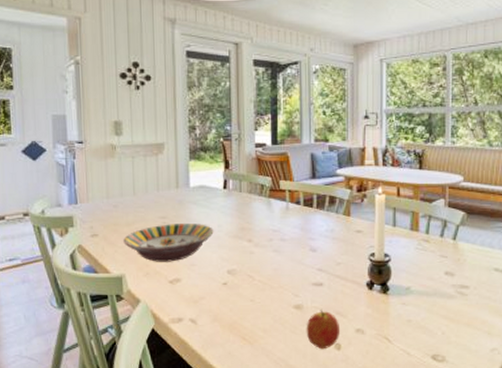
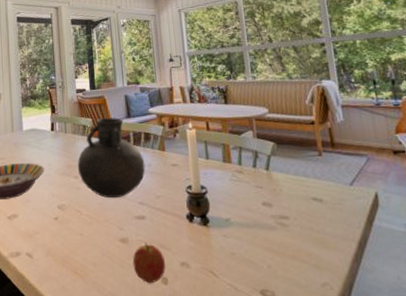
vase: none [252,178,327,264] -> present [77,118,145,199]

